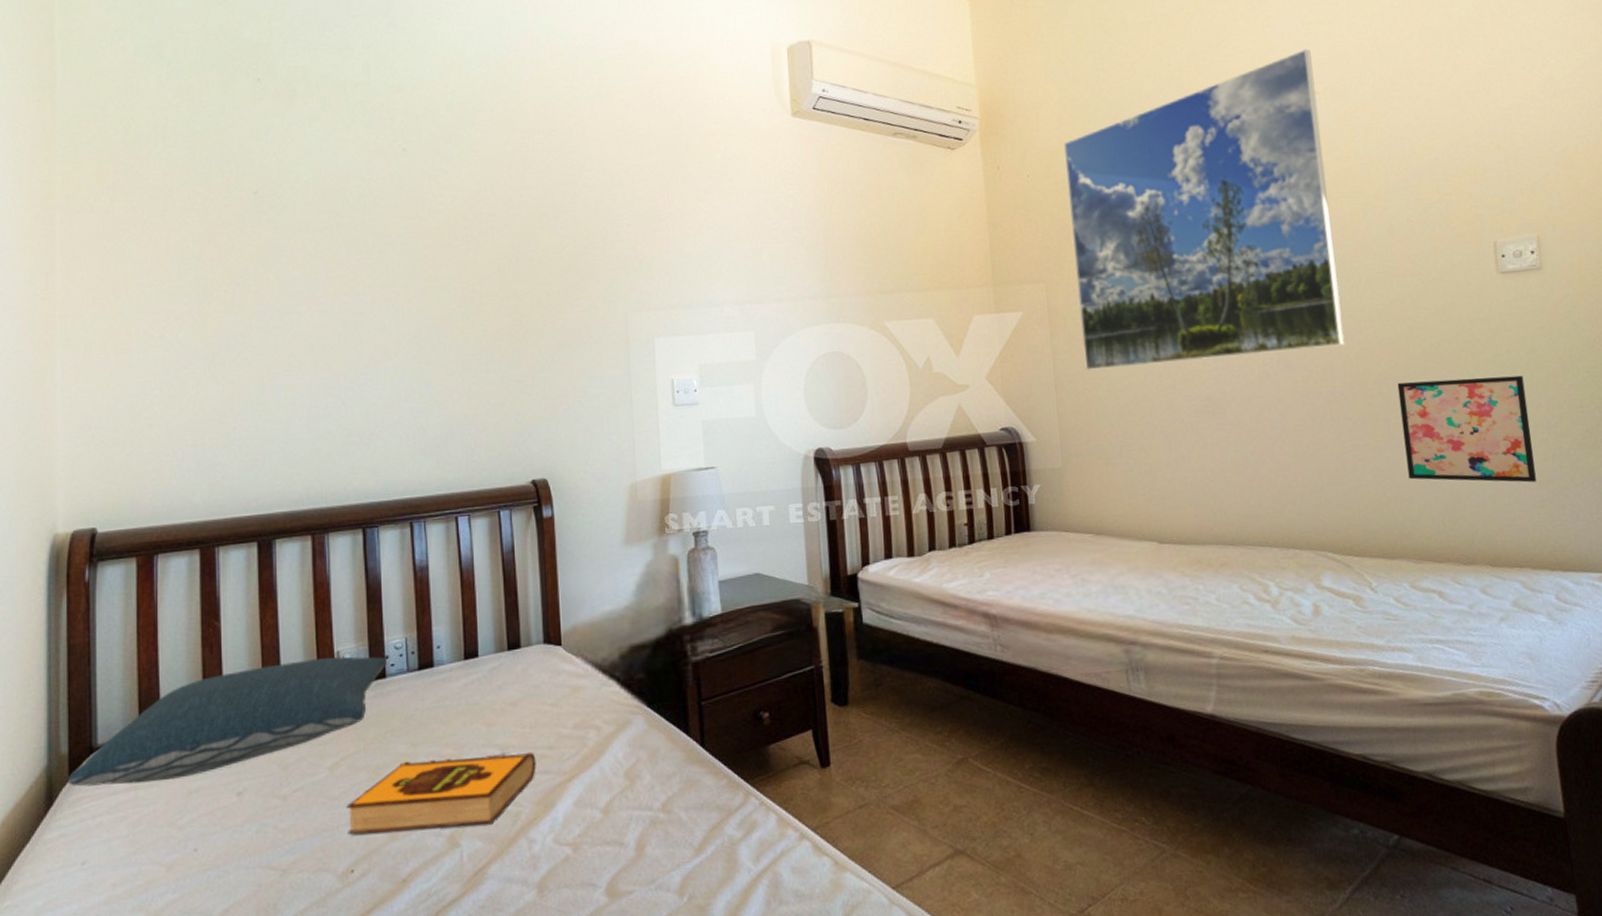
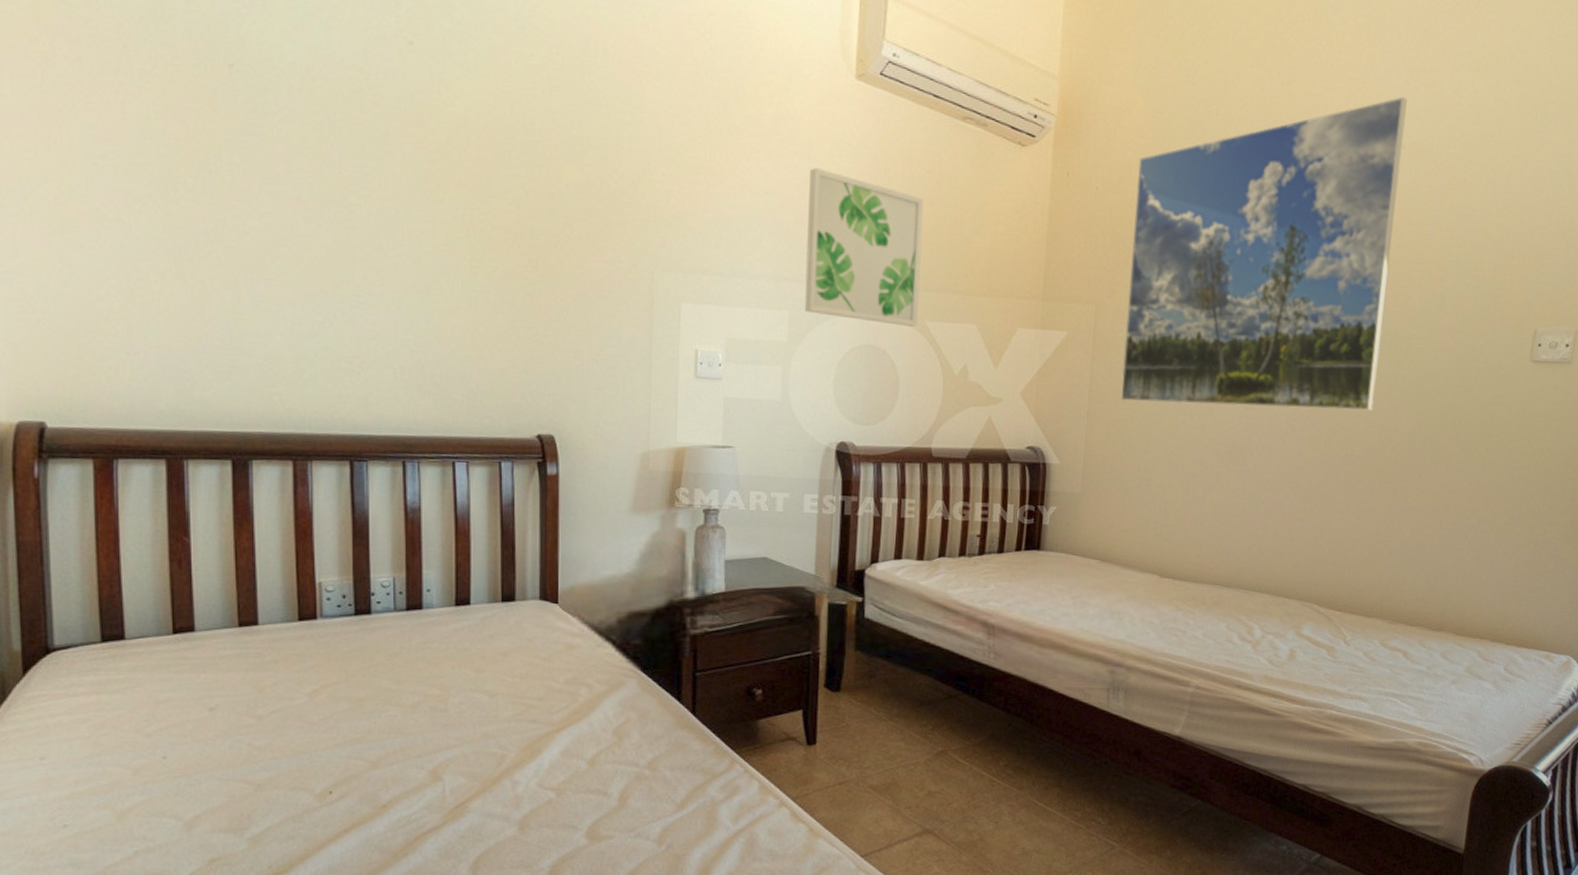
pillow: present [67,656,387,787] -> none [21,587,372,689]
hardback book: present [346,752,536,834] -> none [325,696,525,762]
wall art: none [760,198,877,330] -> present [804,168,924,327]
wall art: present [1397,375,1536,483] -> none [1402,454,1528,564]

